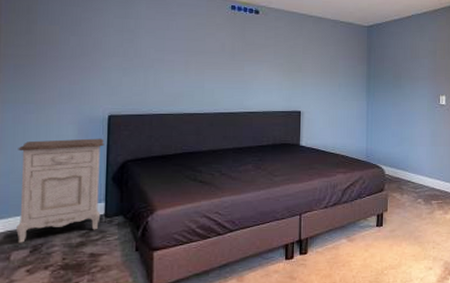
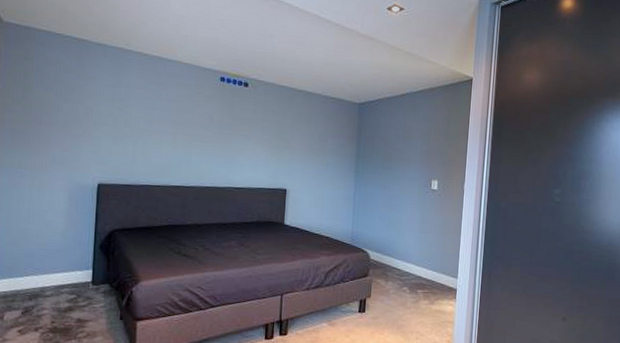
nightstand: present [16,138,104,243] -> none [10,205,93,304]

